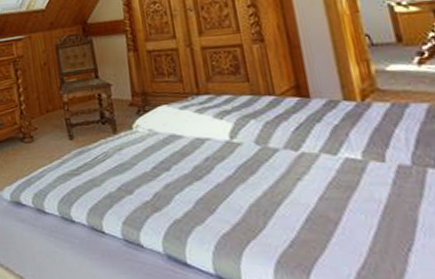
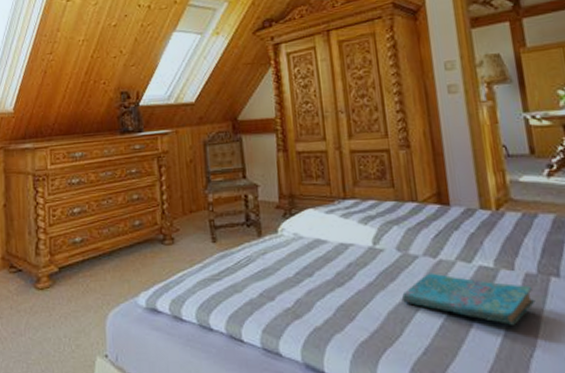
cover: none [263,165,412,218] -> present [401,273,536,325]

